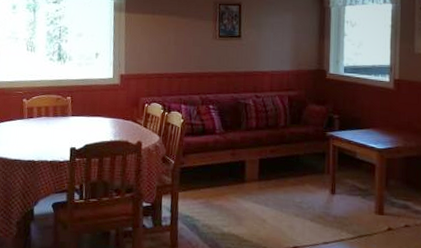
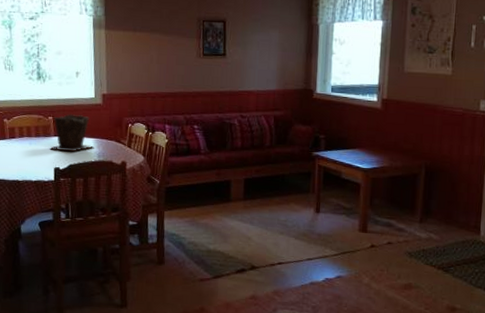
plant pot: none [66,93,111,132] -> present [49,113,94,152]

